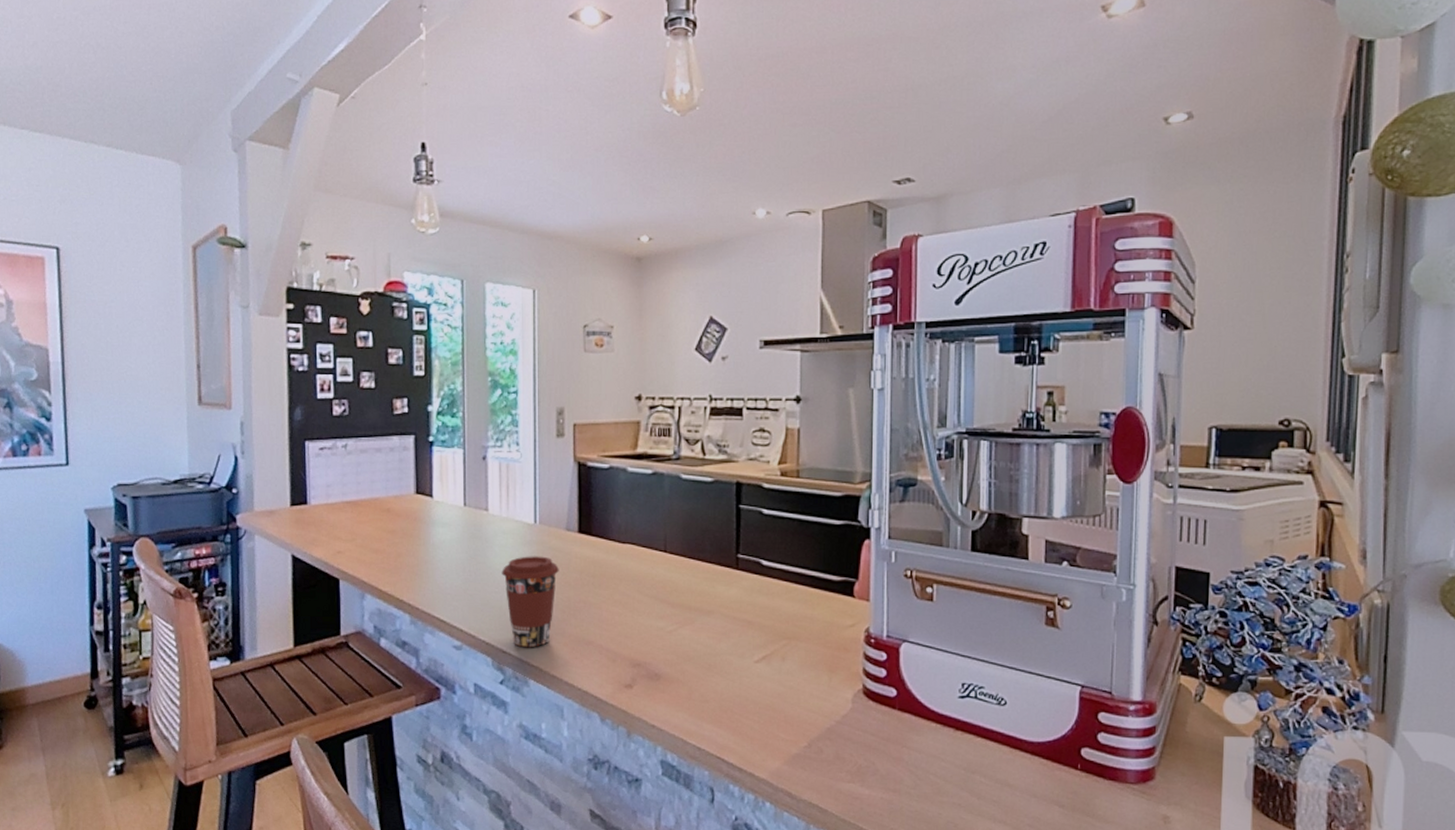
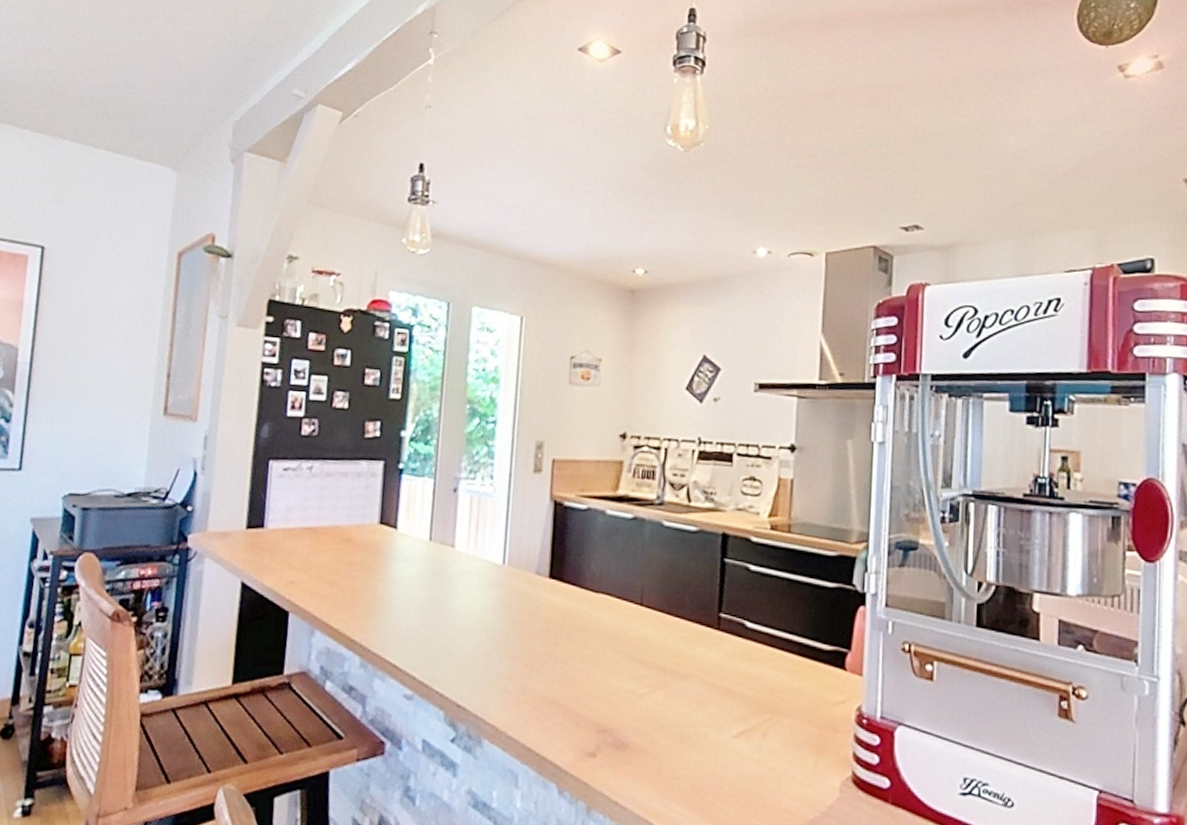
coffee cup: present [502,556,559,648] -> none [463,600,526,703]

